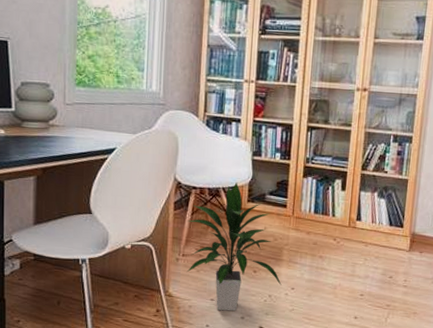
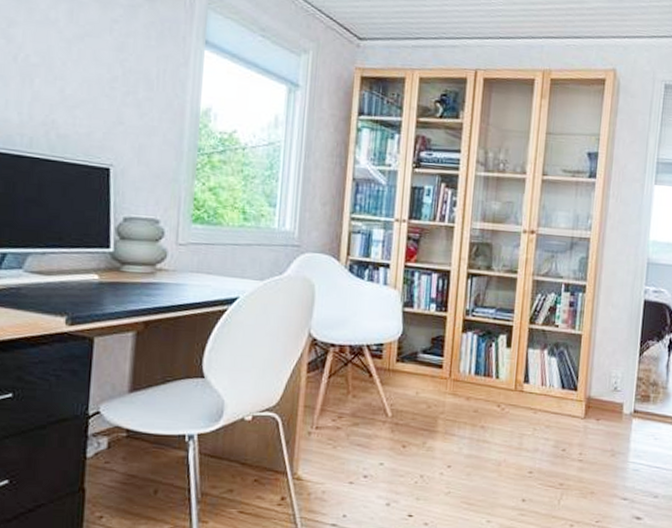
indoor plant: present [186,182,282,311] -> none [321,338,436,497]

